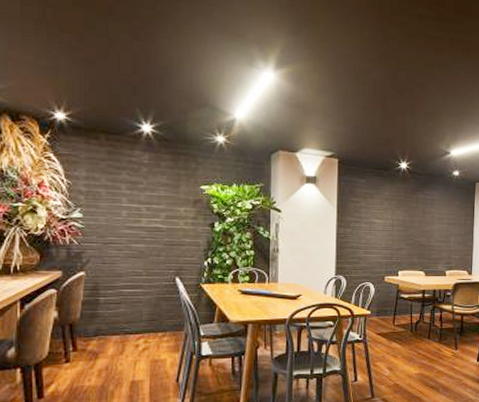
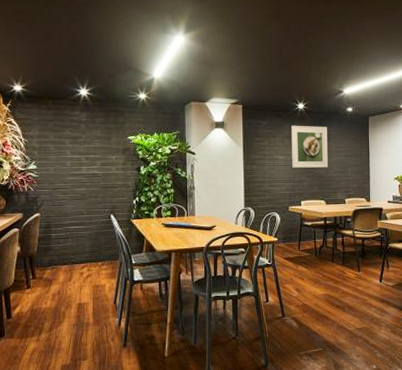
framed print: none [391,186,431,236] -> present [291,125,328,168]

